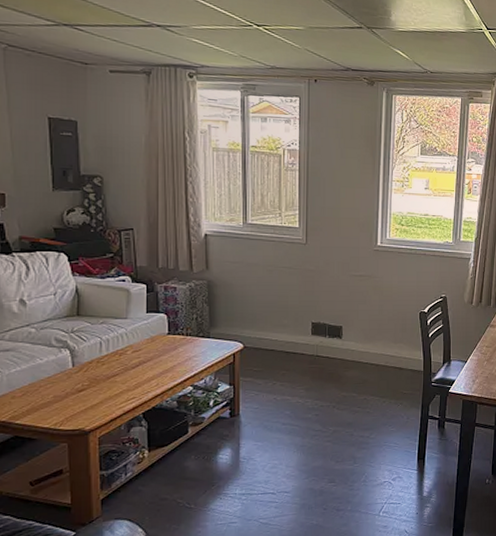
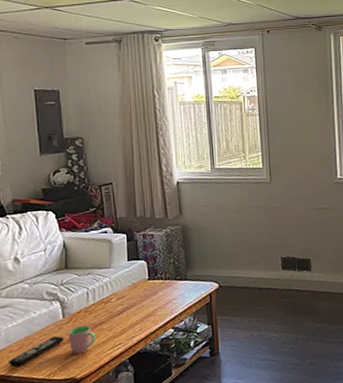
remote control: none [11,385,72,414] -> present [9,336,64,367]
cup: none [77,376,107,405] -> present [68,325,96,354]

